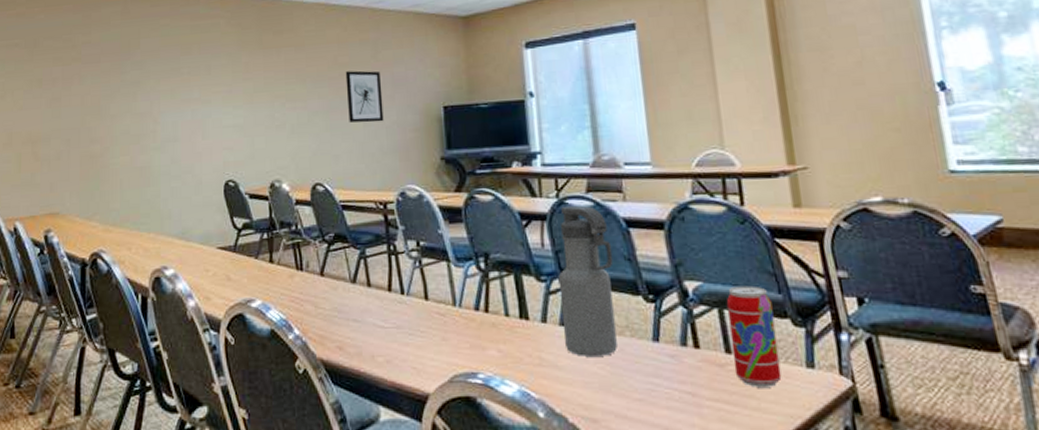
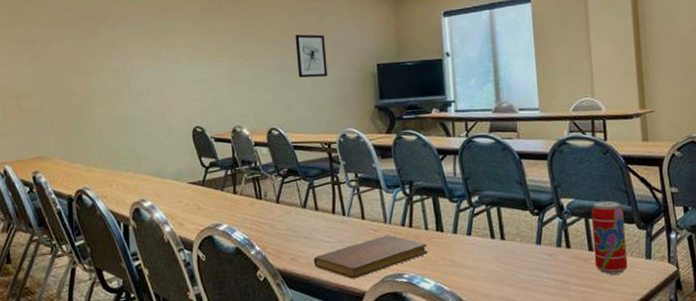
notebook: none [364,321,510,377] -> present [313,235,428,279]
water bottle: present [558,206,617,356] -> none [466,143,510,258]

